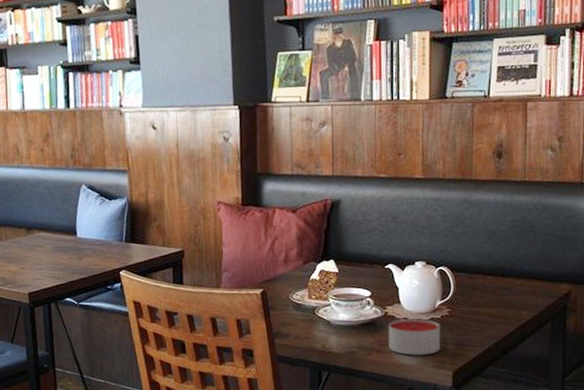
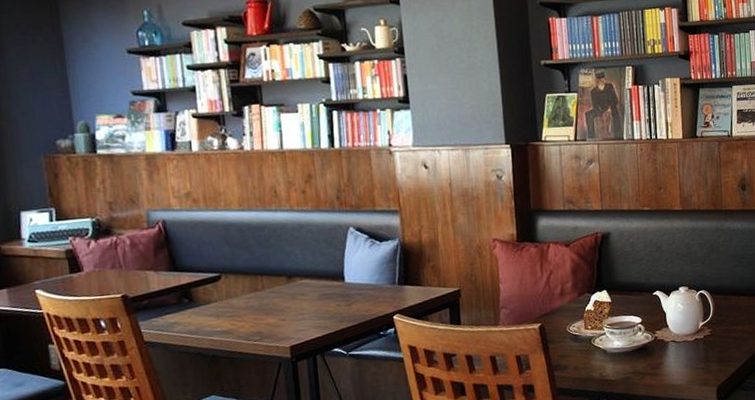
candle: present [388,318,441,356] -> none [658,340,705,376]

